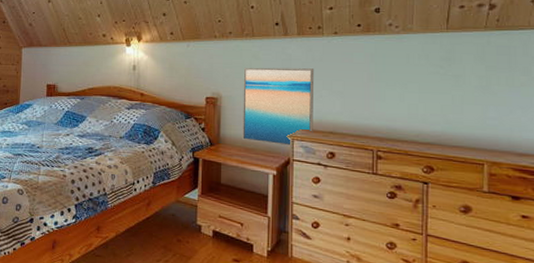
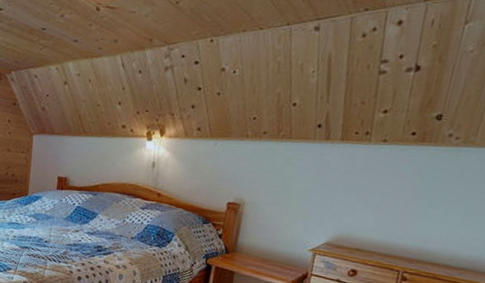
wall art: present [242,67,315,147] -> none [261,172,353,261]

